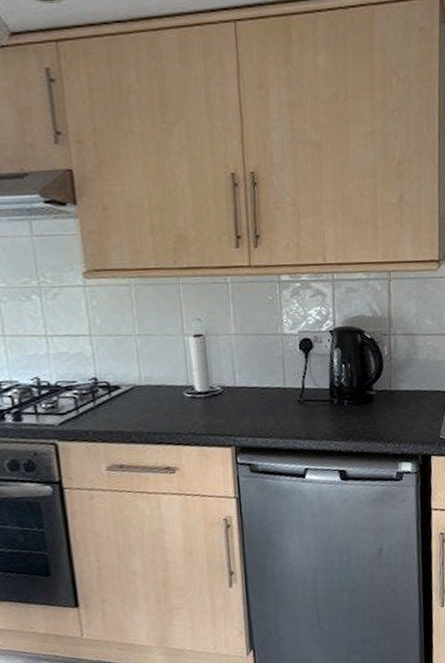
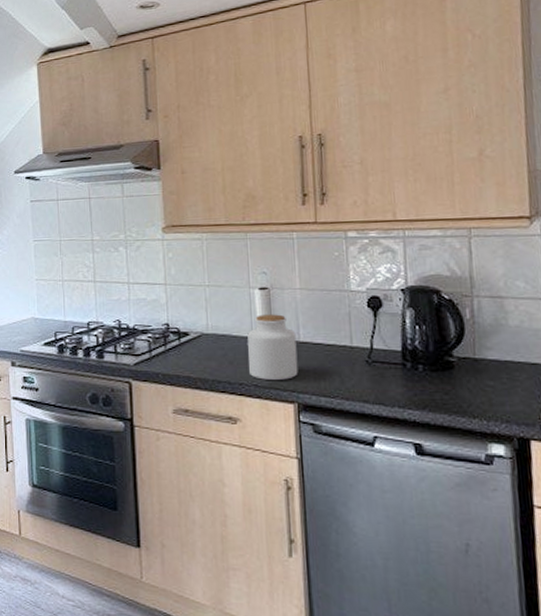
jar: none [183,361,235,428] -> present [247,314,298,380]

